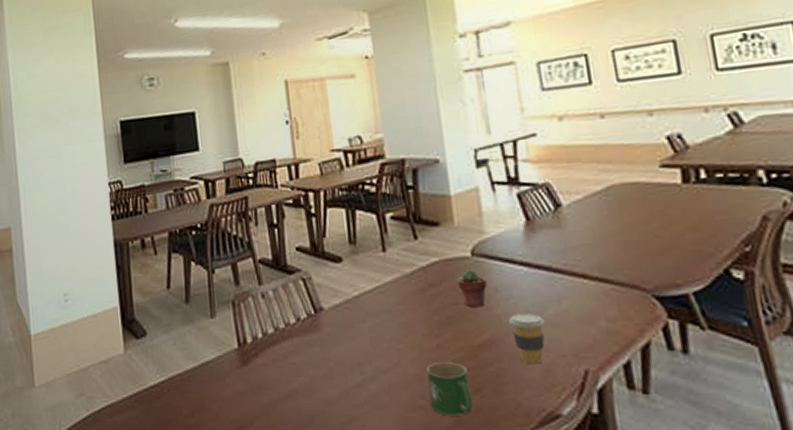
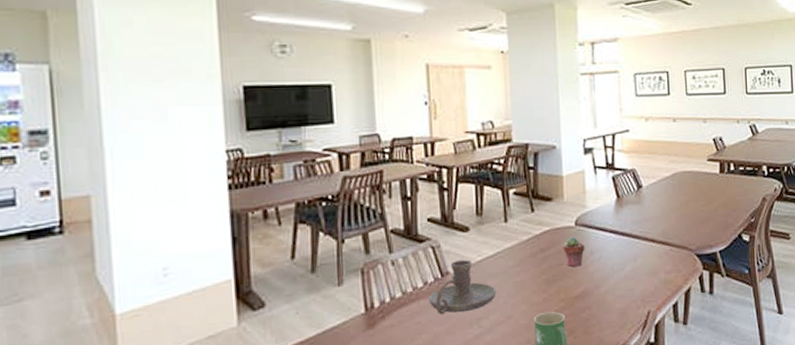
candle holder: none [302,294,379,356] -> present [429,259,496,315]
coffee cup: present [509,313,546,364] -> none [599,270,624,309]

